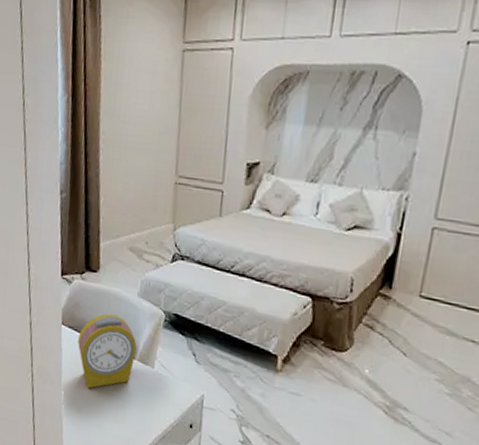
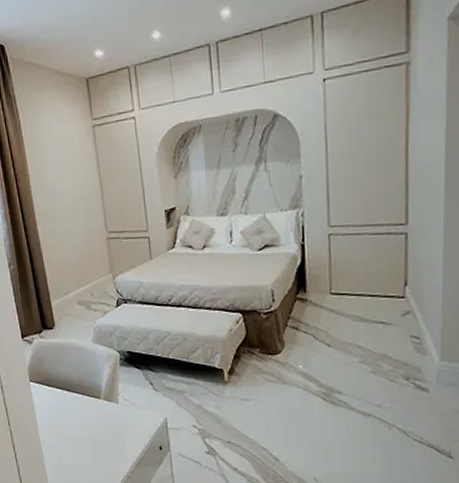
alarm clock: present [78,313,137,389] -> none [46,363,101,434]

